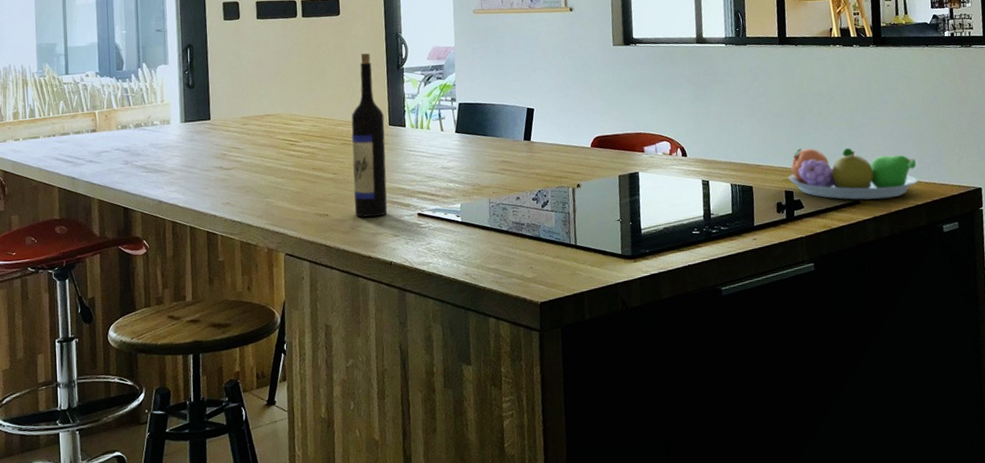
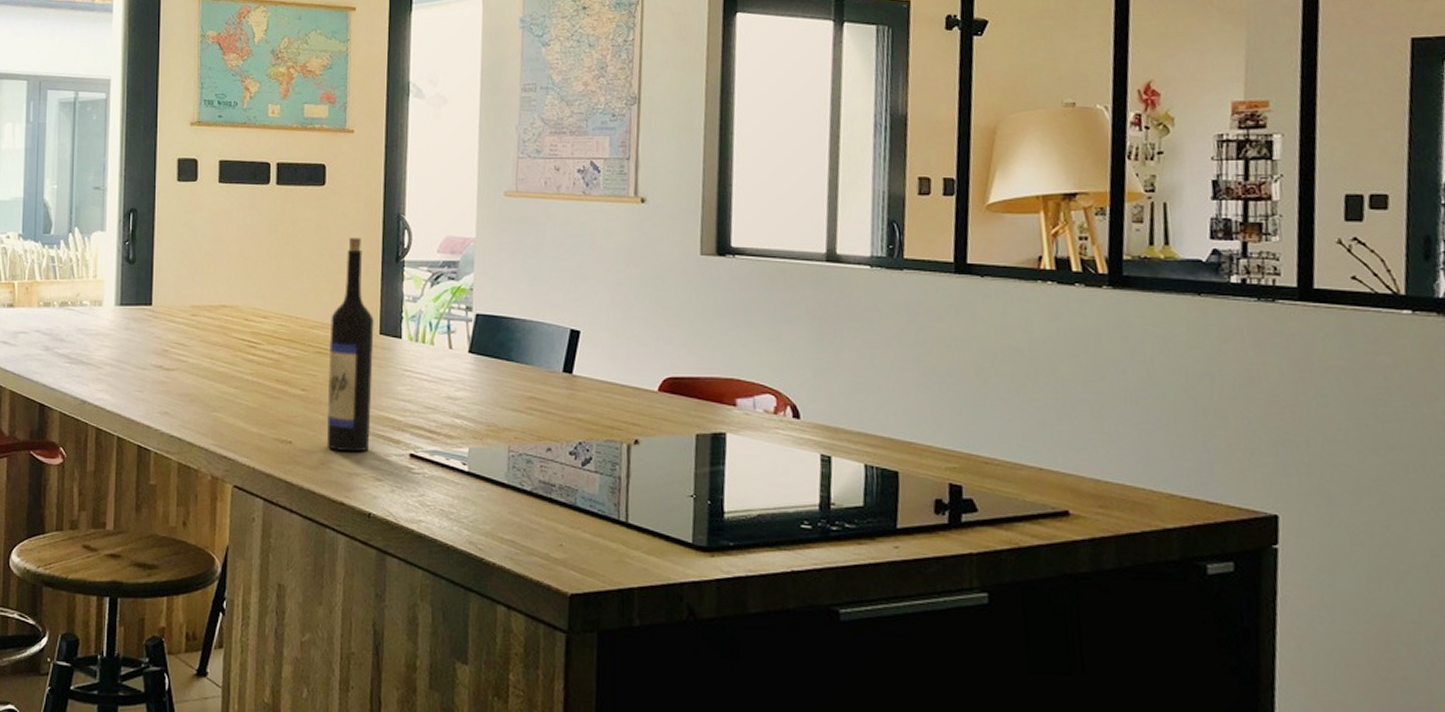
fruit bowl: present [788,148,918,200] -> none [955,425,1168,514]

